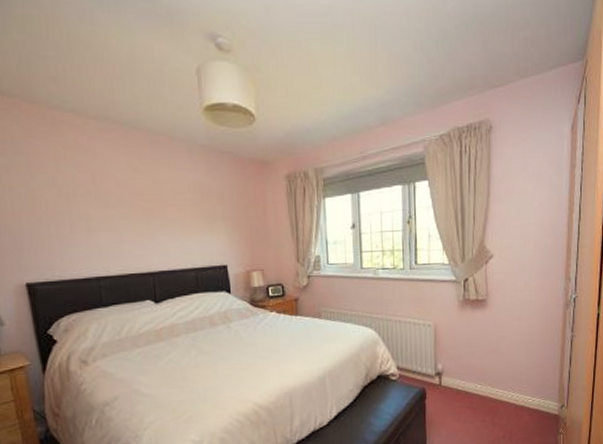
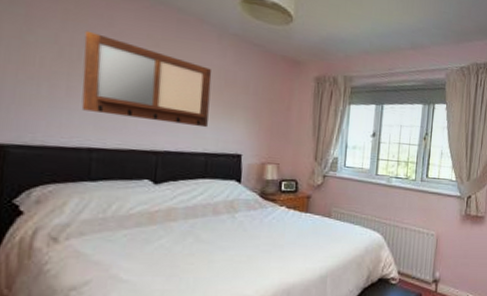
writing board: none [75,167,192,244] -> present [81,30,212,128]

